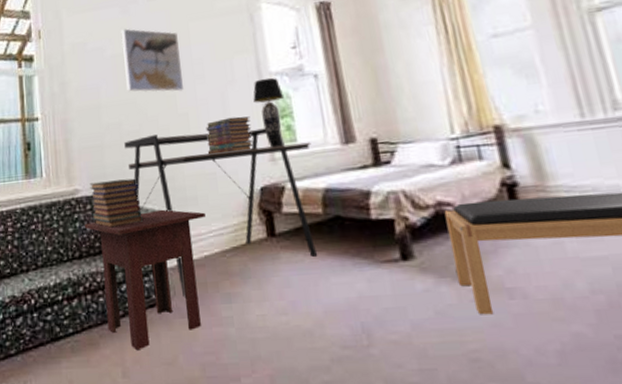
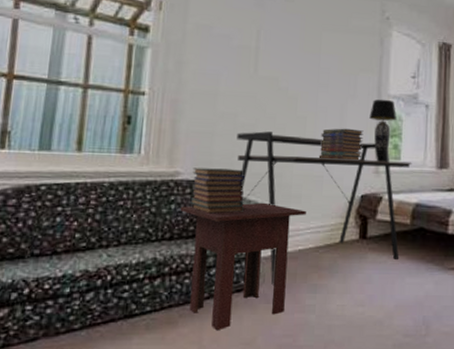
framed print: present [120,28,185,93] -> none [249,22,309,95]

